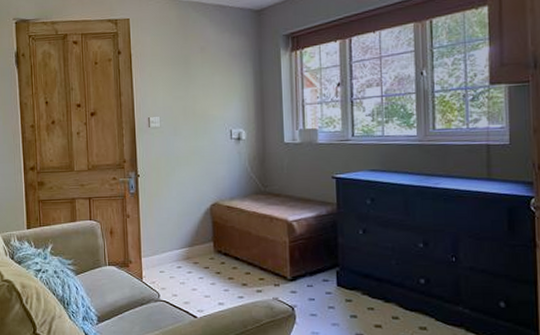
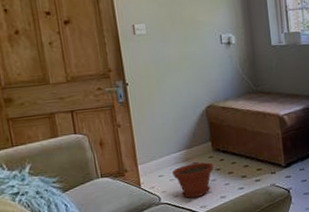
plant pot: none [173,263,214,300] -> present [172,162,214,198]

